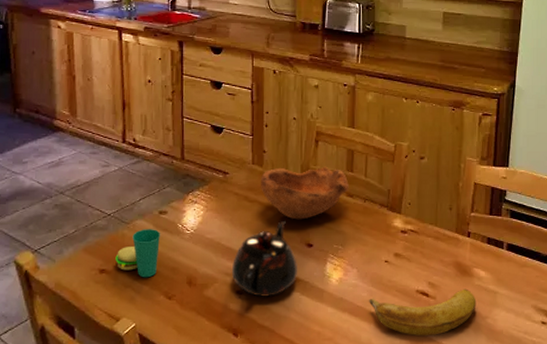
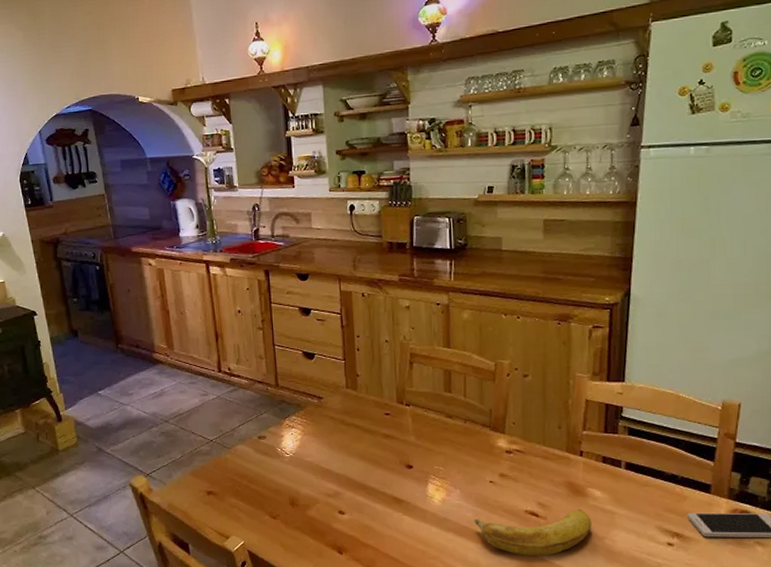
cup: present [115,229,161,278] -> none [220,453,262,499]
teapot: present [231,221,297,298] -> none [332,443,398,518]
wooden bowl: present [261,166,349,220] -> none [356,388,448,442]

